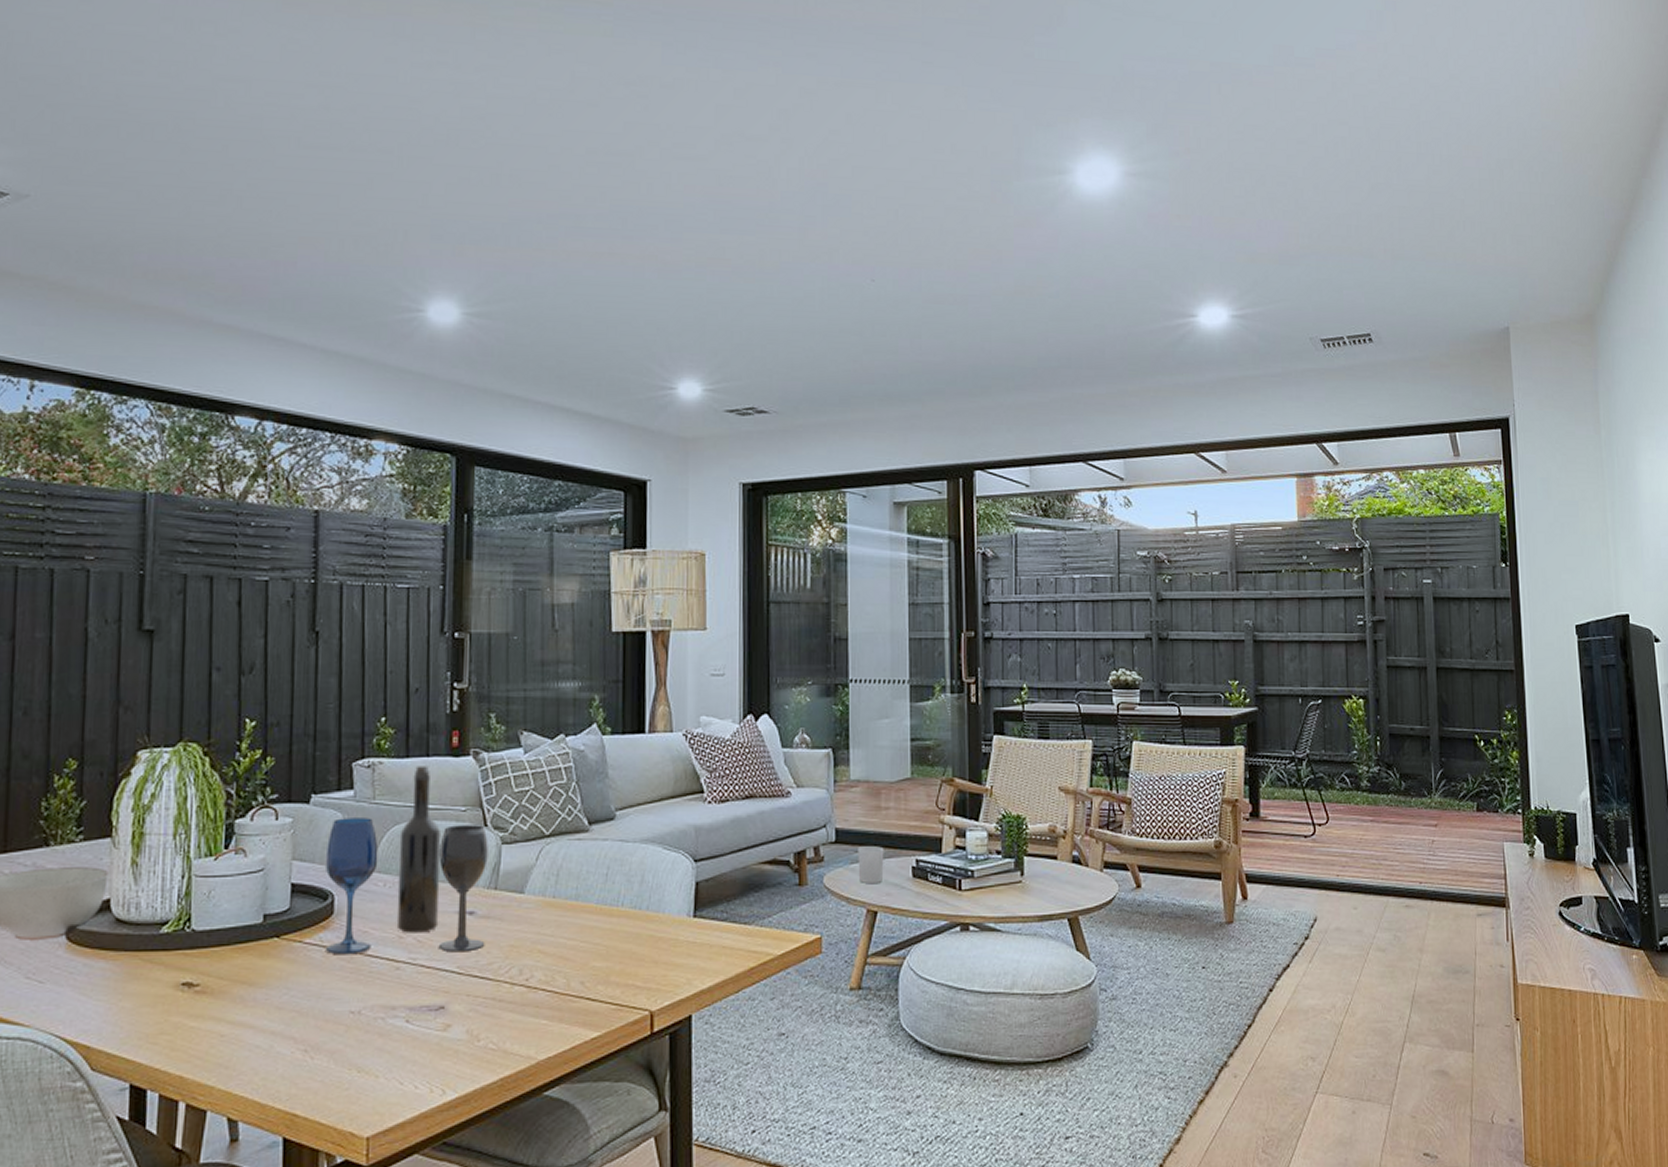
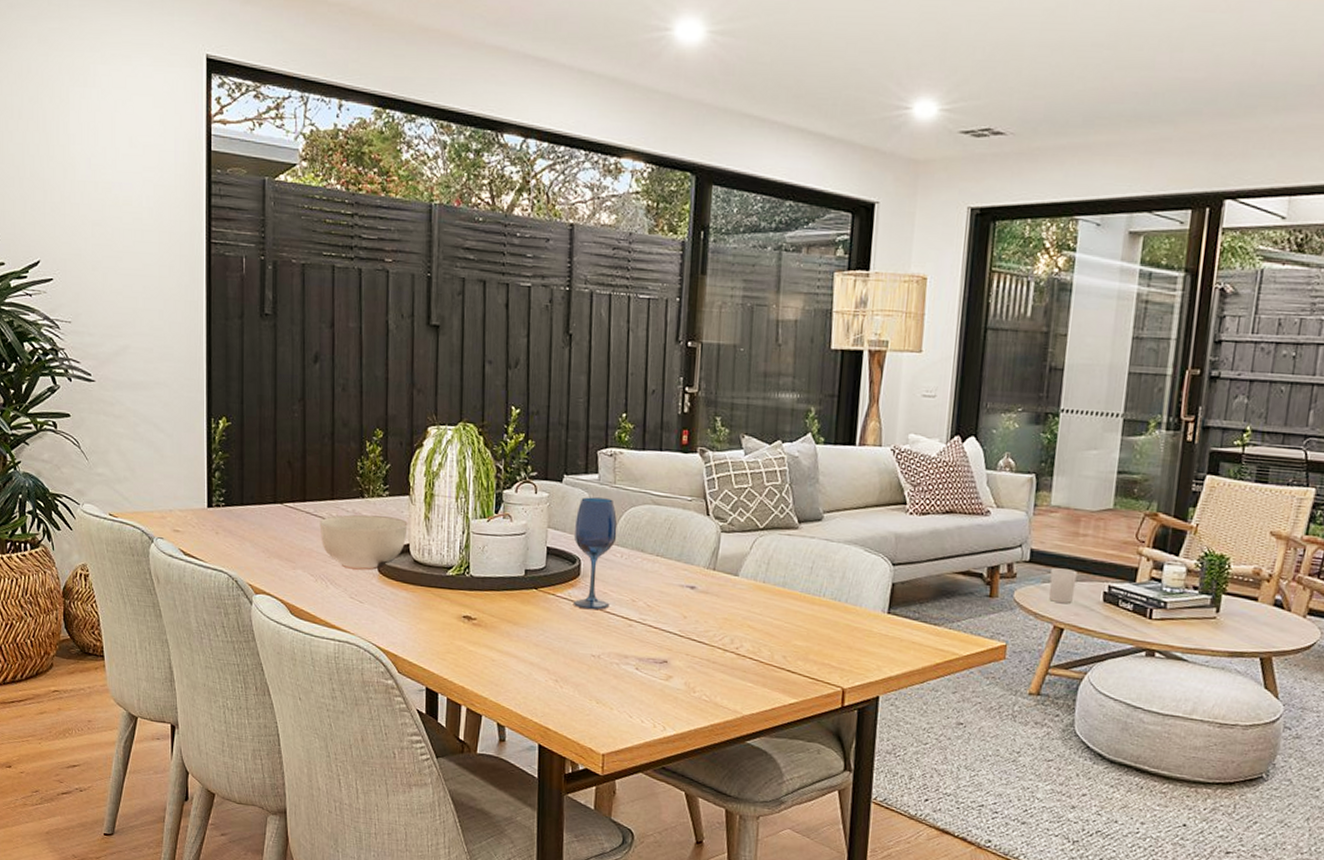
wine bottle: present [396,766,442,933] -> none [630,458,670,599]
wine glass: present [438,825,488,953] -> none [664,512,710,619]

